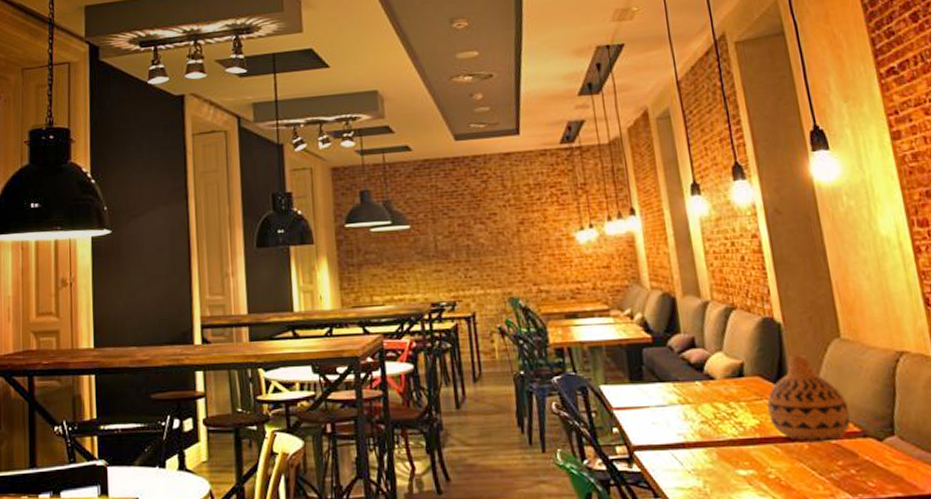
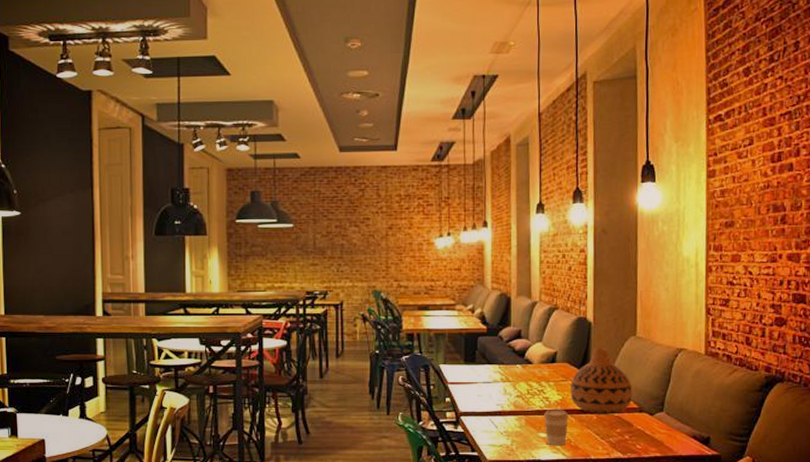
coffee cup: none [739,436,775,487] -> present [543,408,569,446]

